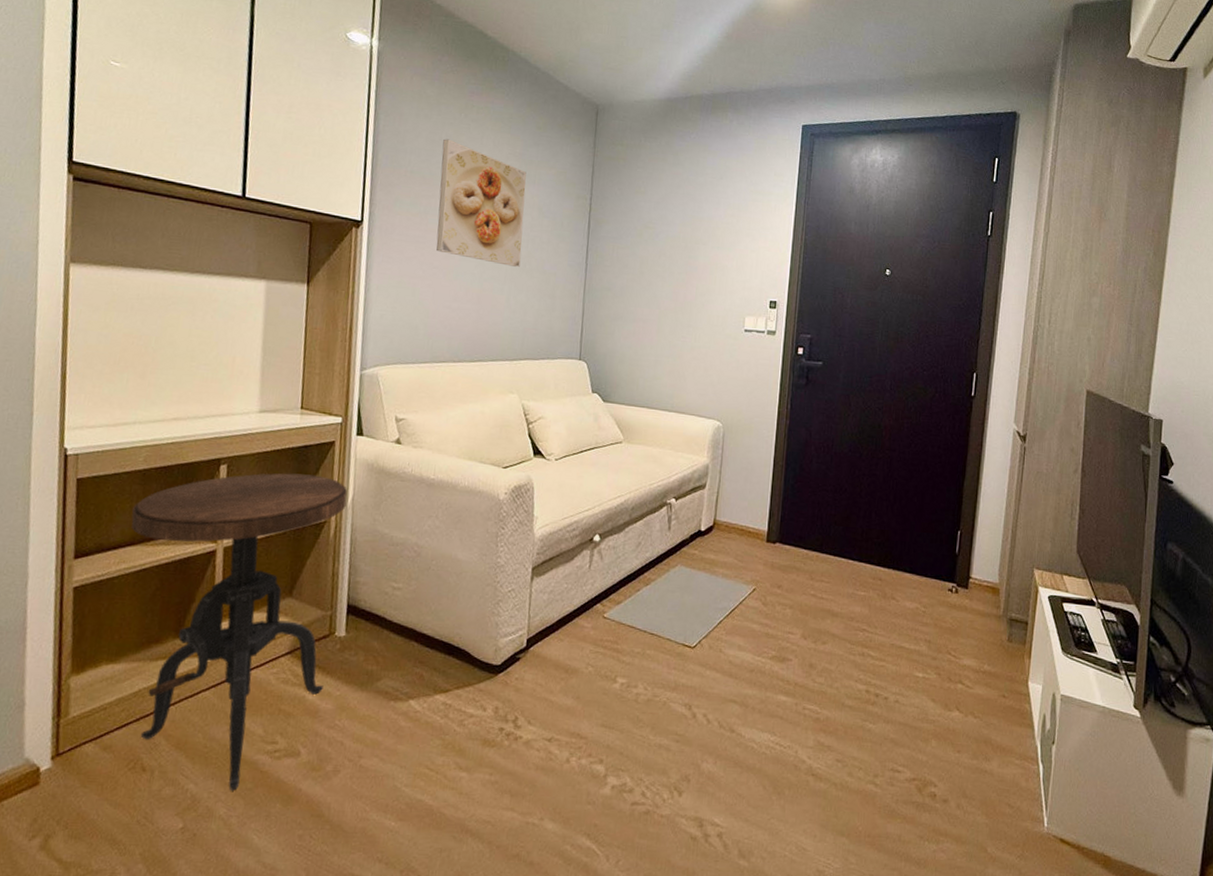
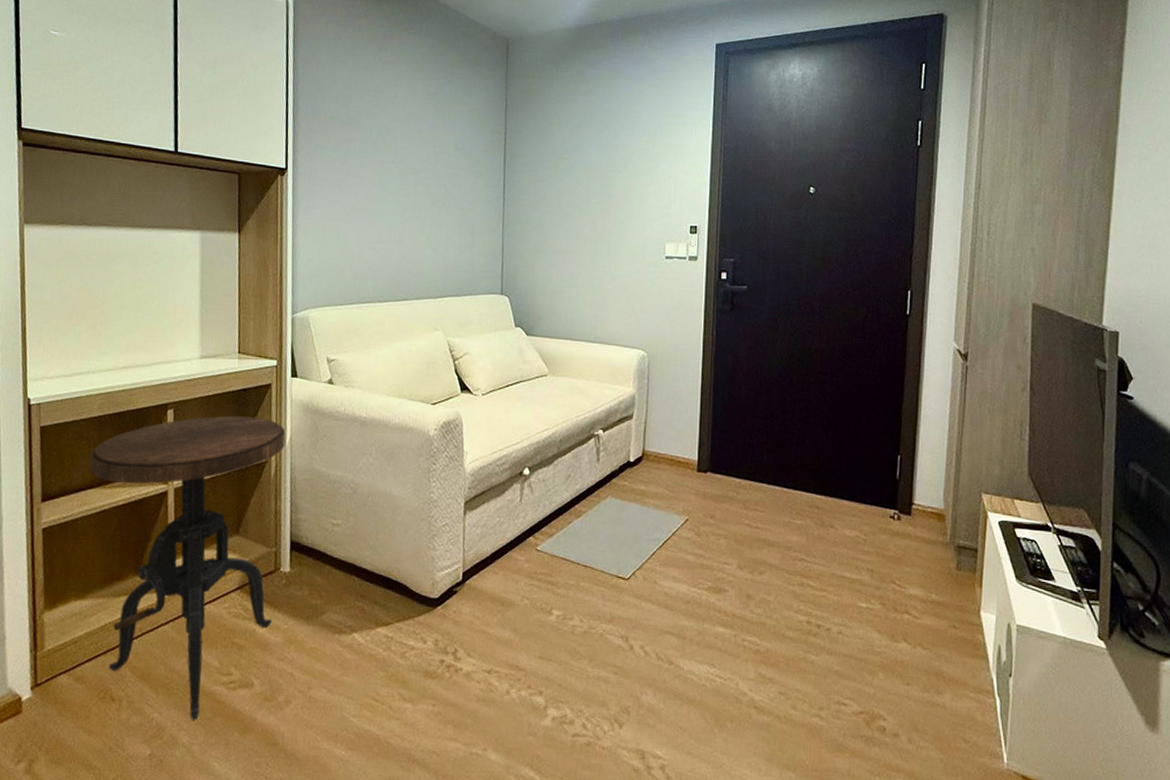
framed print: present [436,139,527,267] -> none [357,83,441,205]

